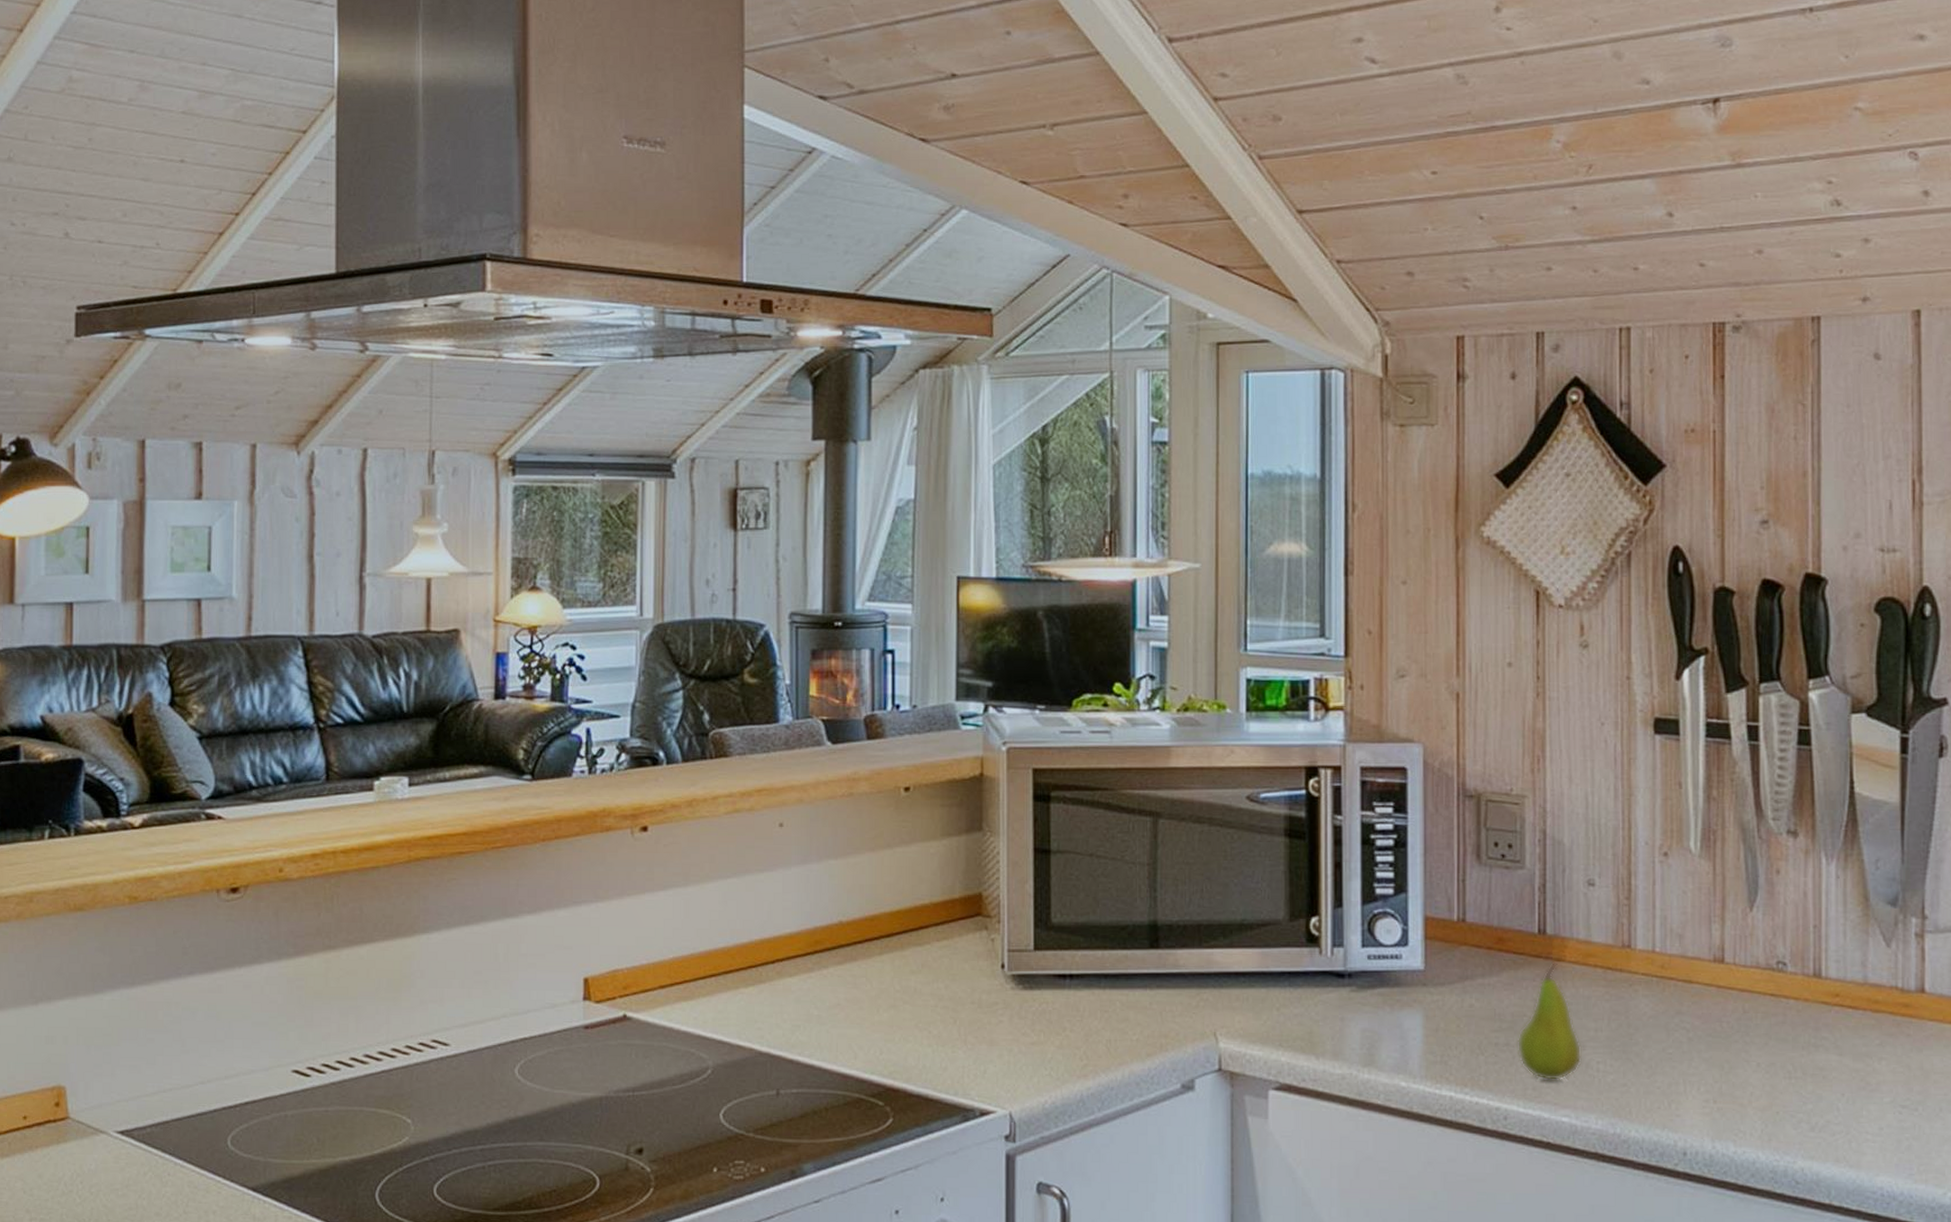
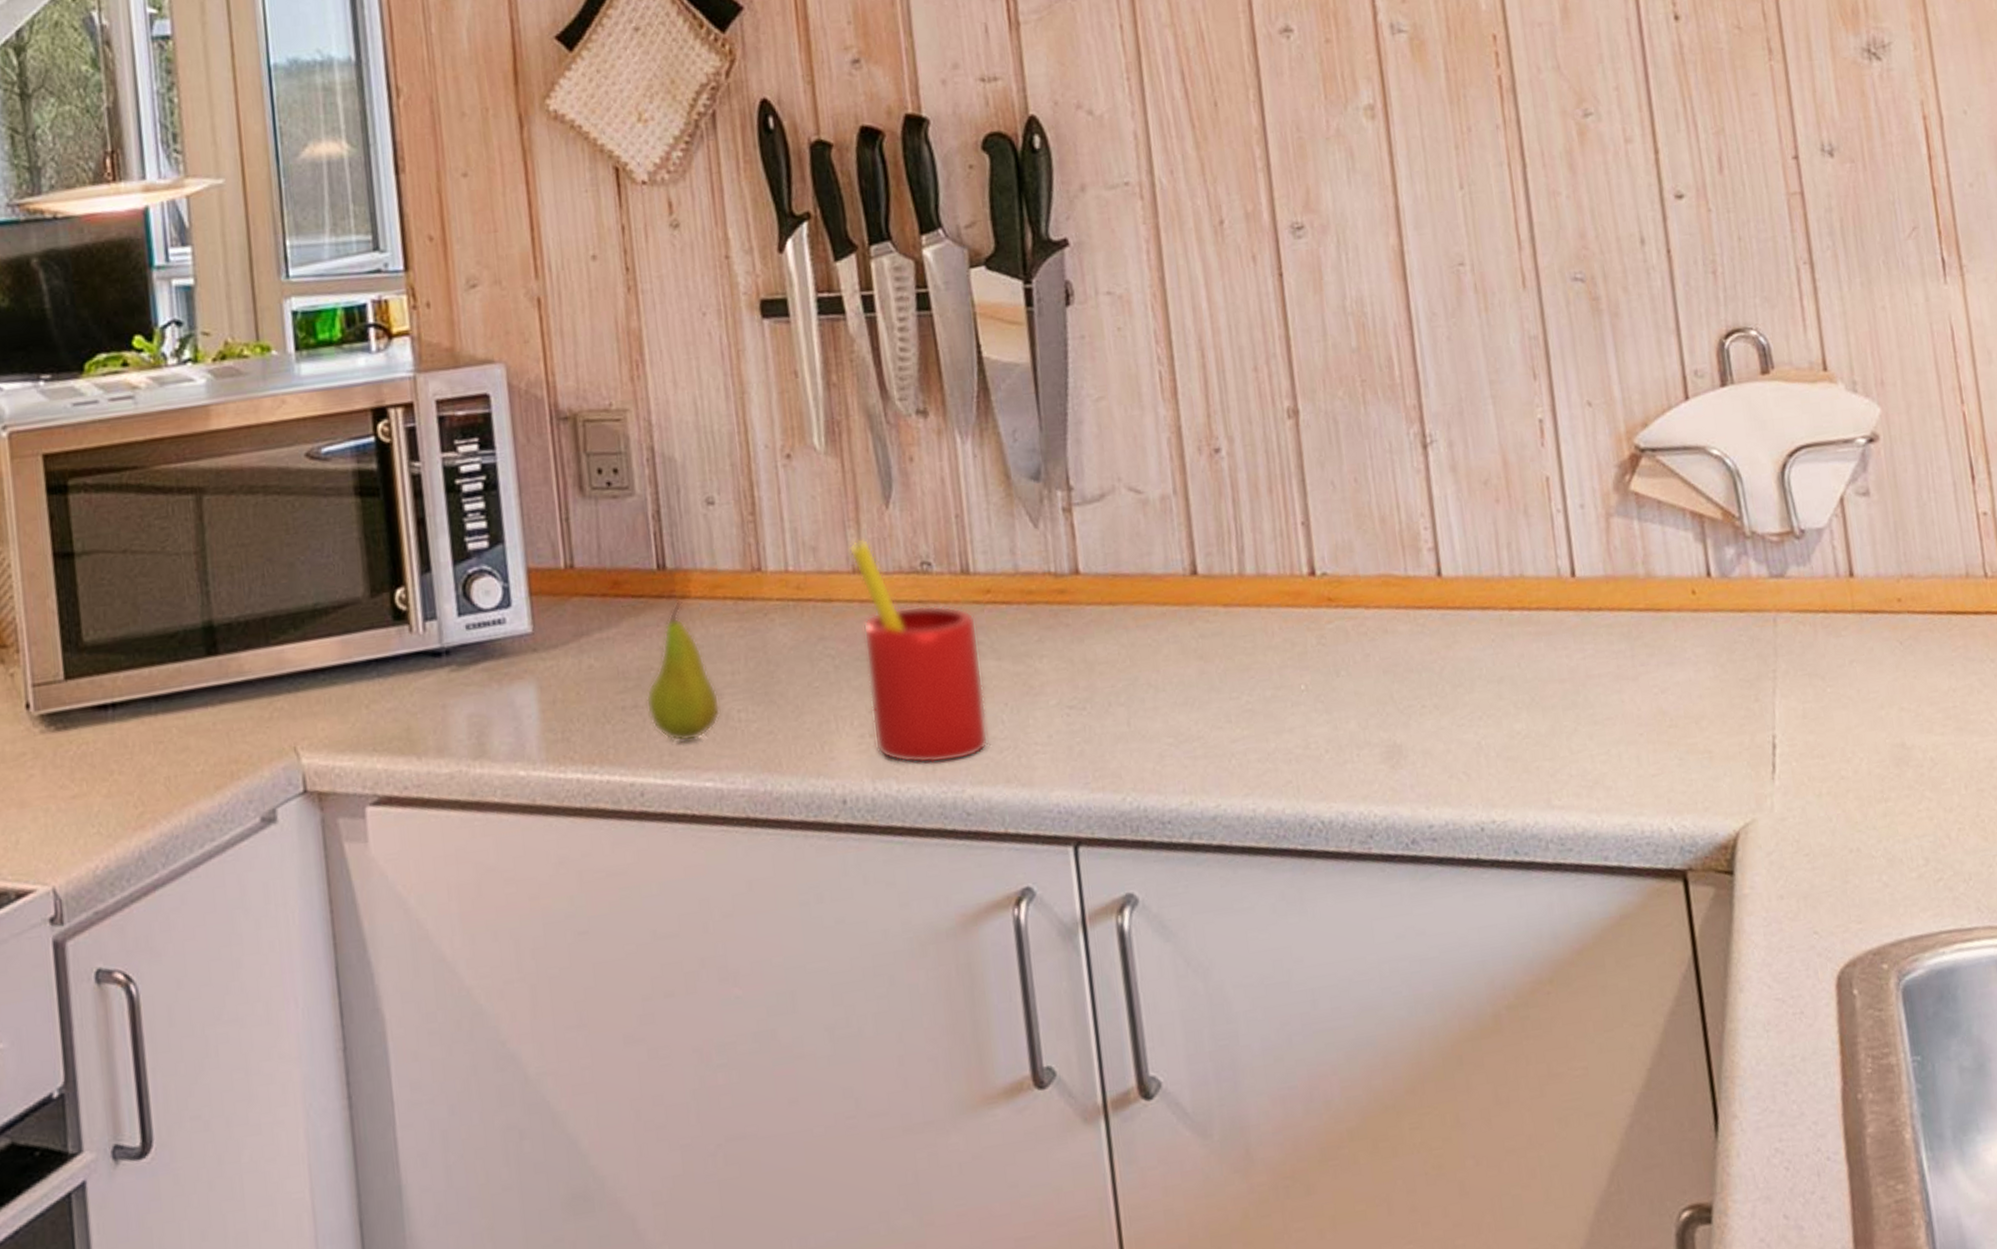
straw: none [1712,934,1824,1136] -> present [848,539,989,764]

